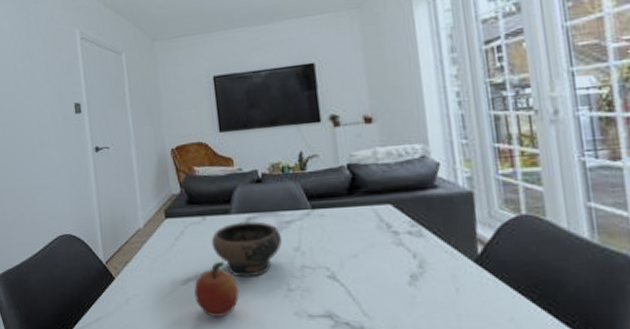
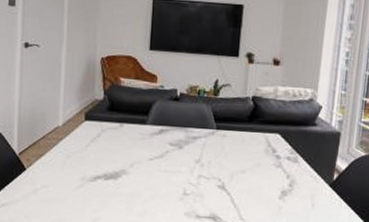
fruit: present [194,262,240,317] -> none [101,165,142,212]
bowl: present [211,220,283,277] -> none [124,132,188,181]

